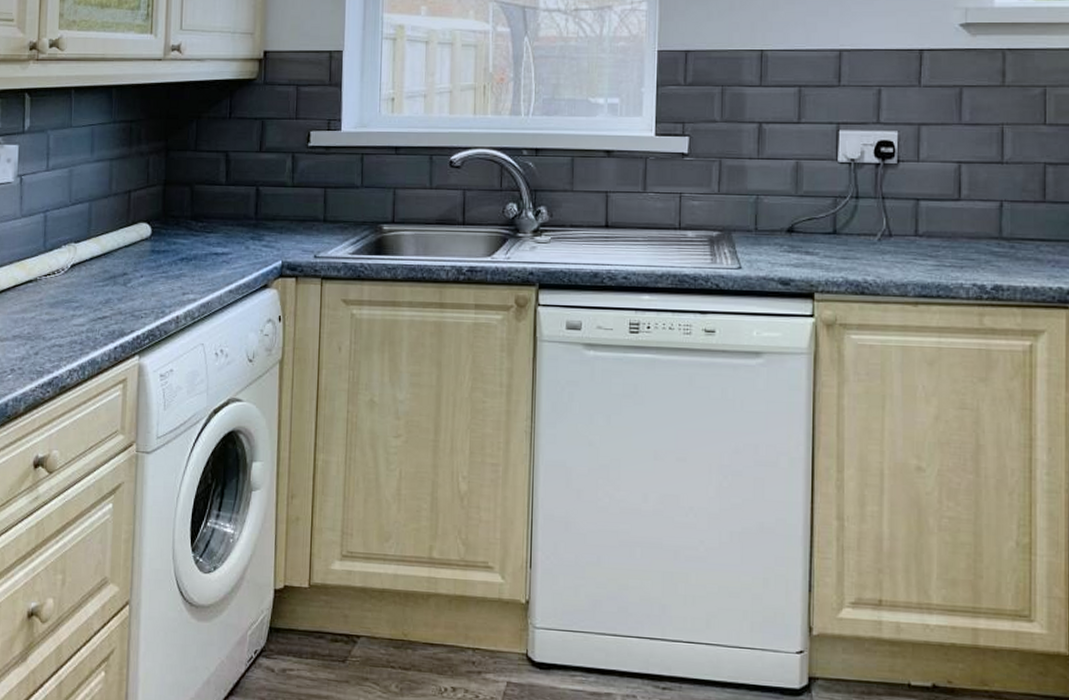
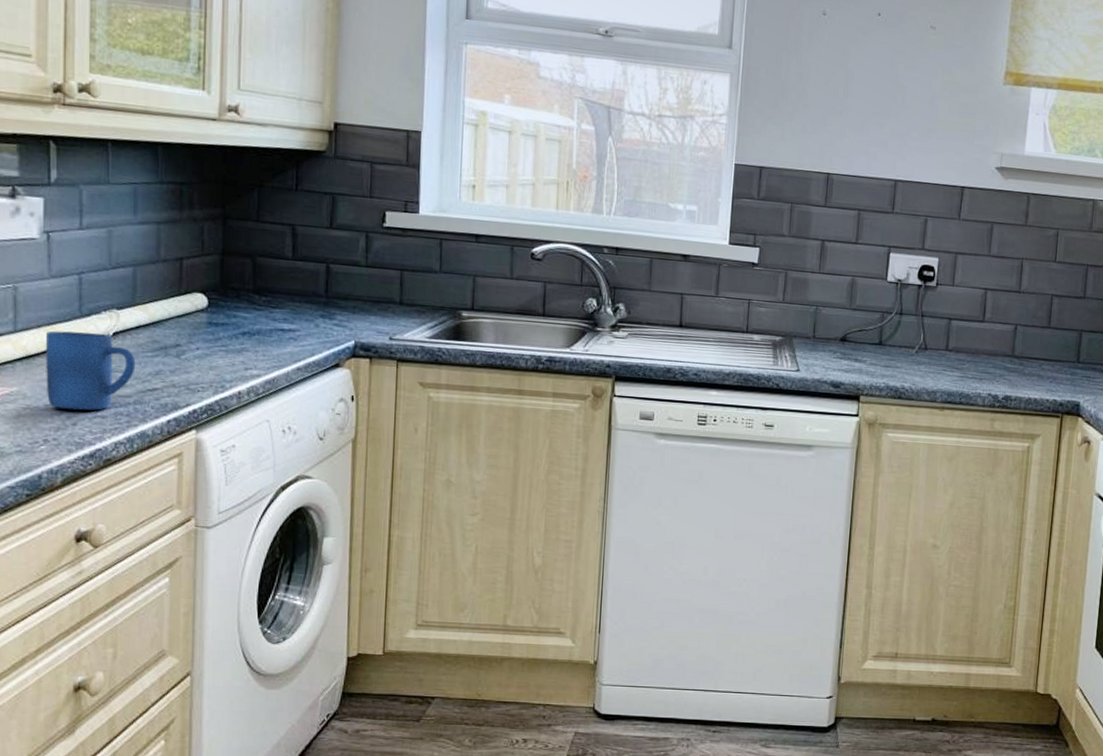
mug: none [14,266,89,340] -> present [46,330,136,411]

